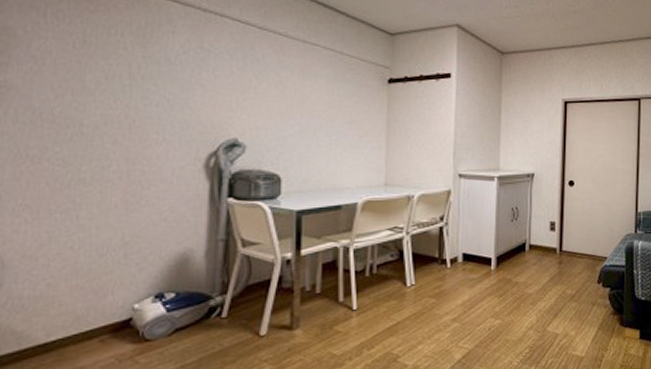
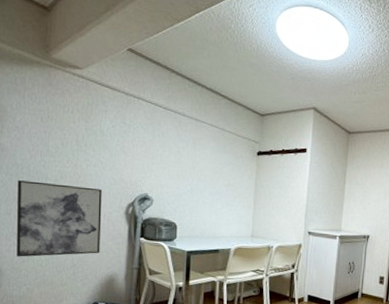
wall art: none [30,130,169,239] -> present [16,180,102,257]

